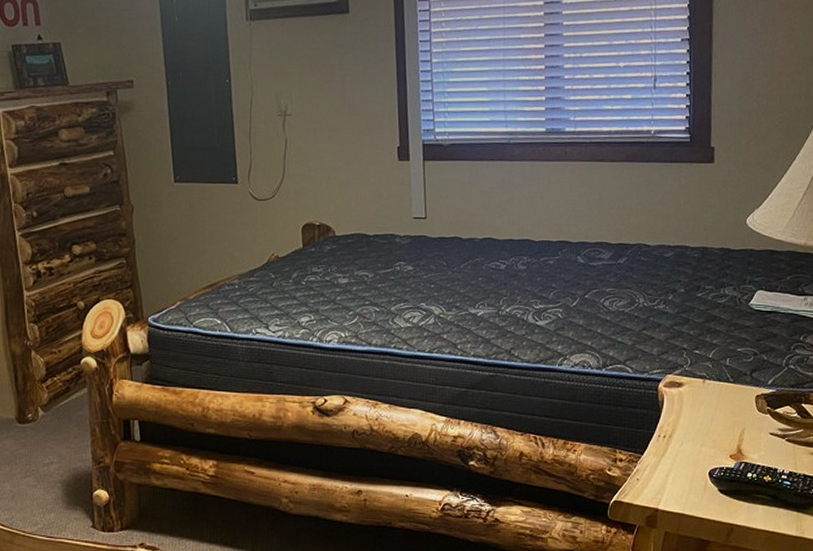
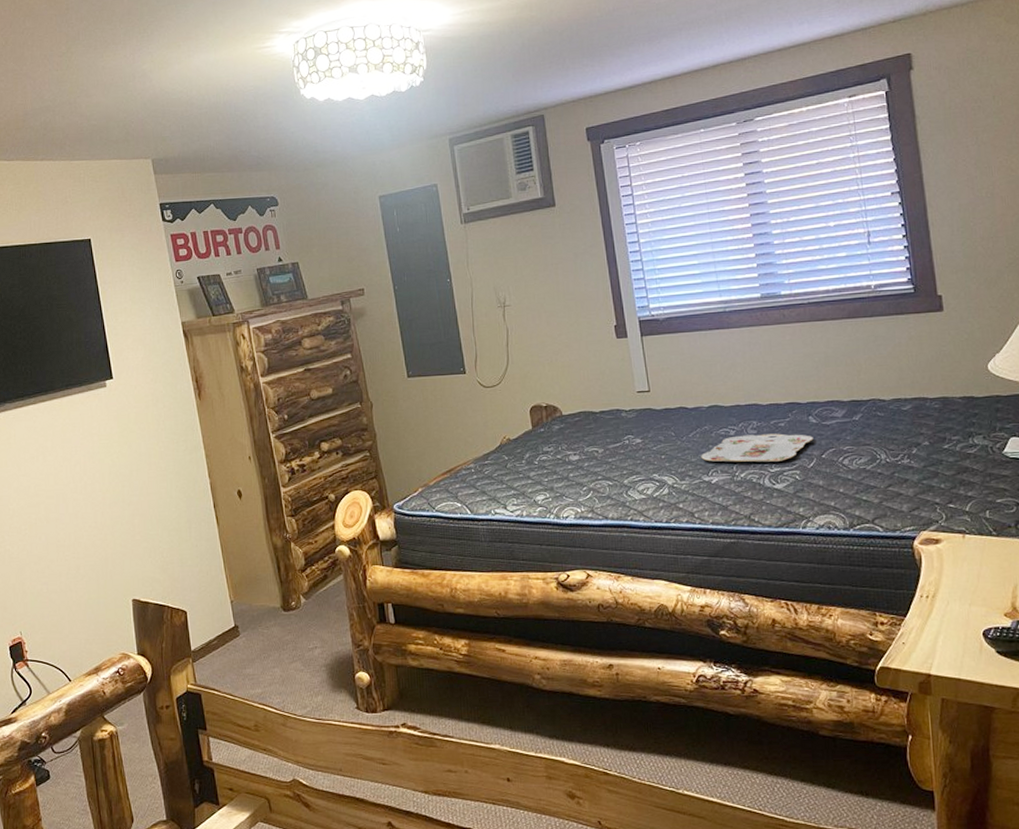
serving tray: none [469,270,579,300] -> present [701,433,813,463]

